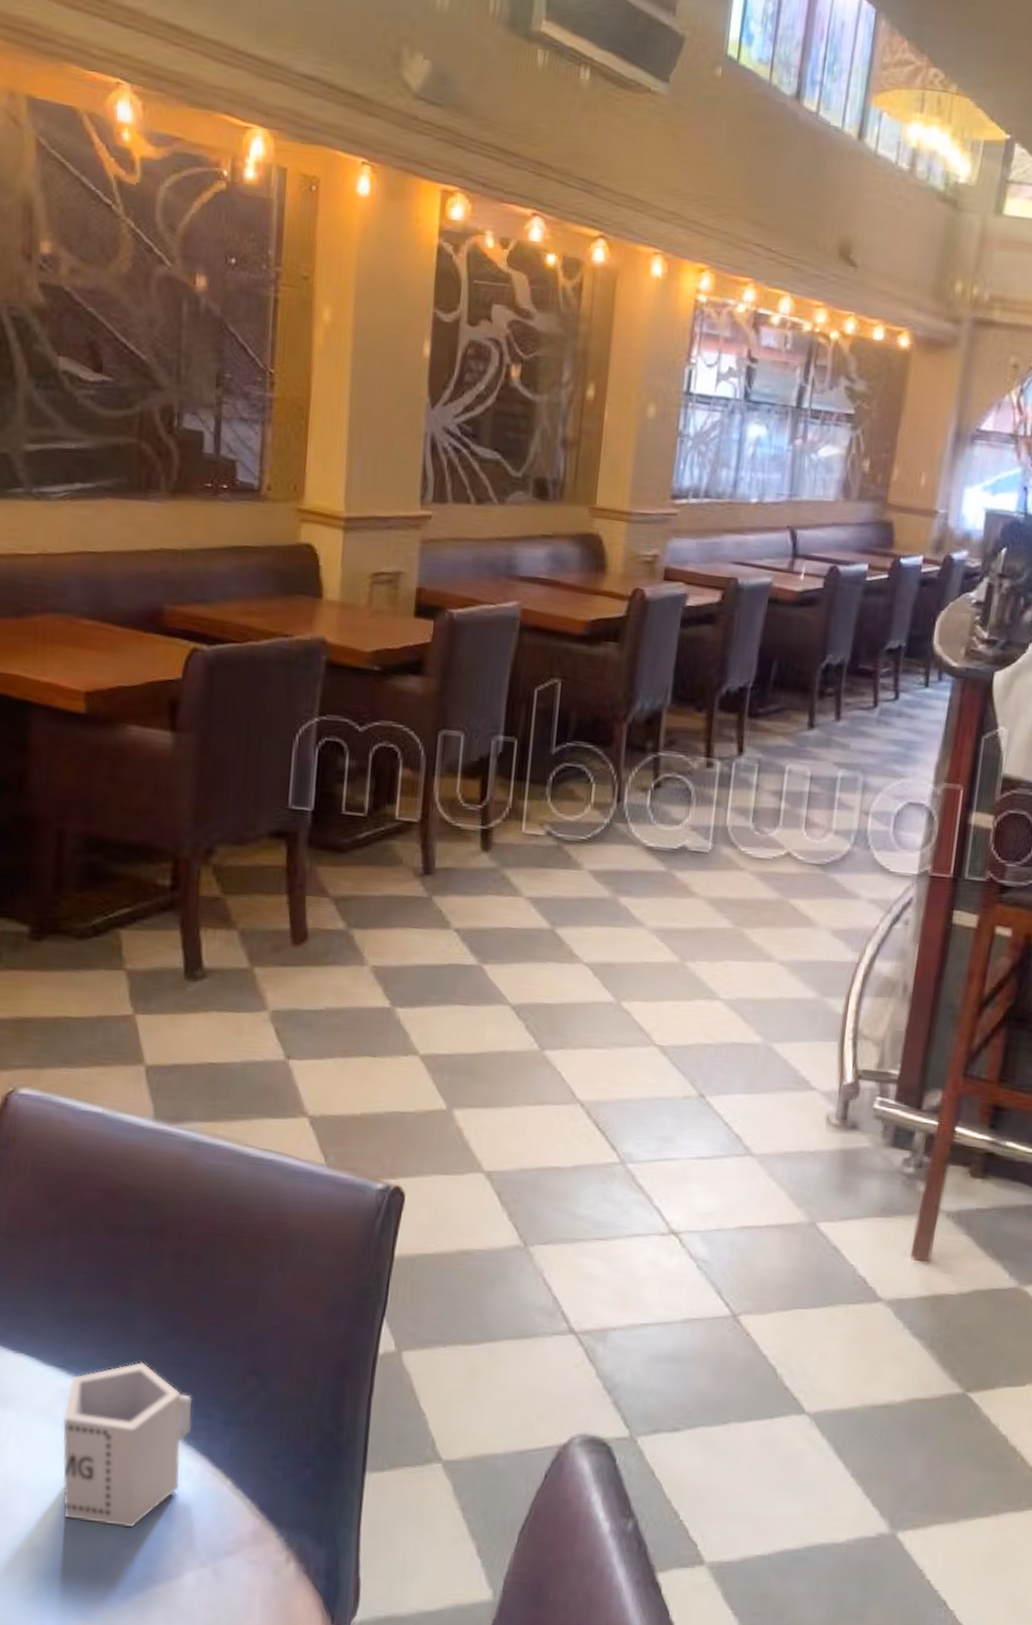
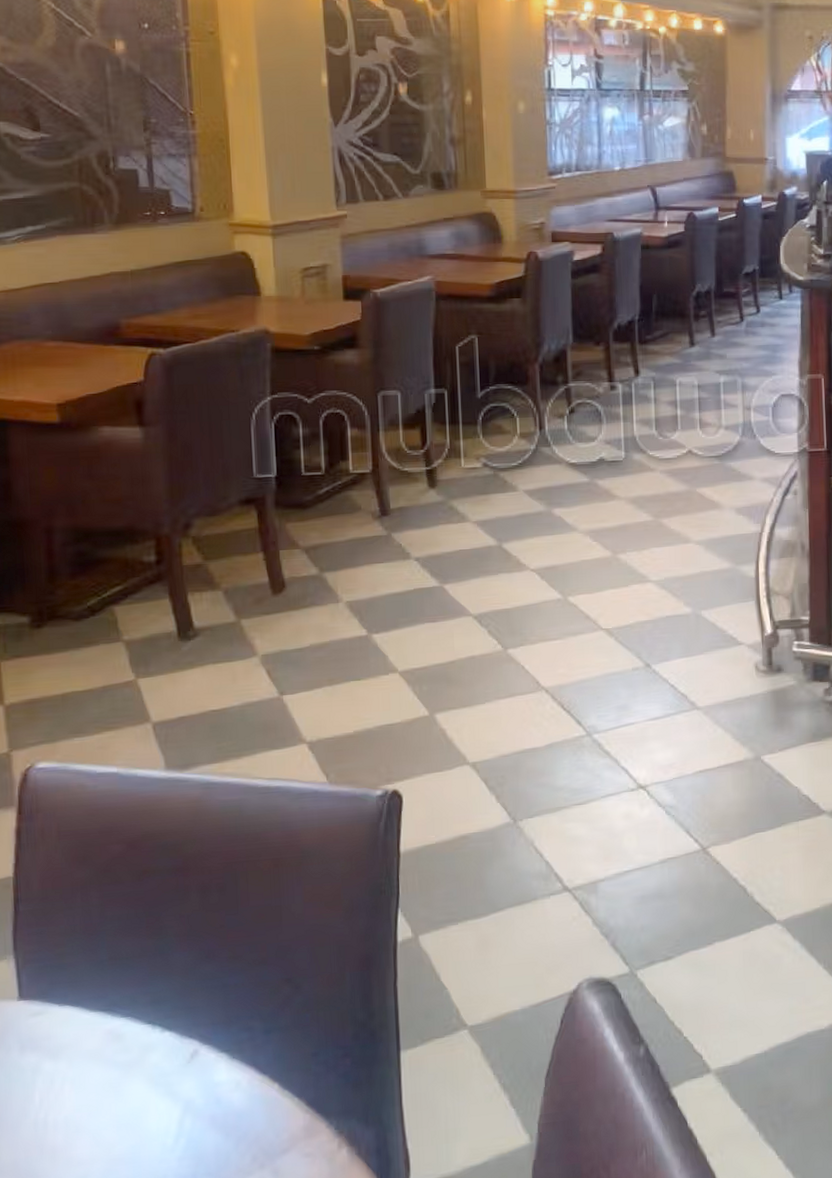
cup: present [62,1362,193,1527] -> none [113,992,235,1150]

